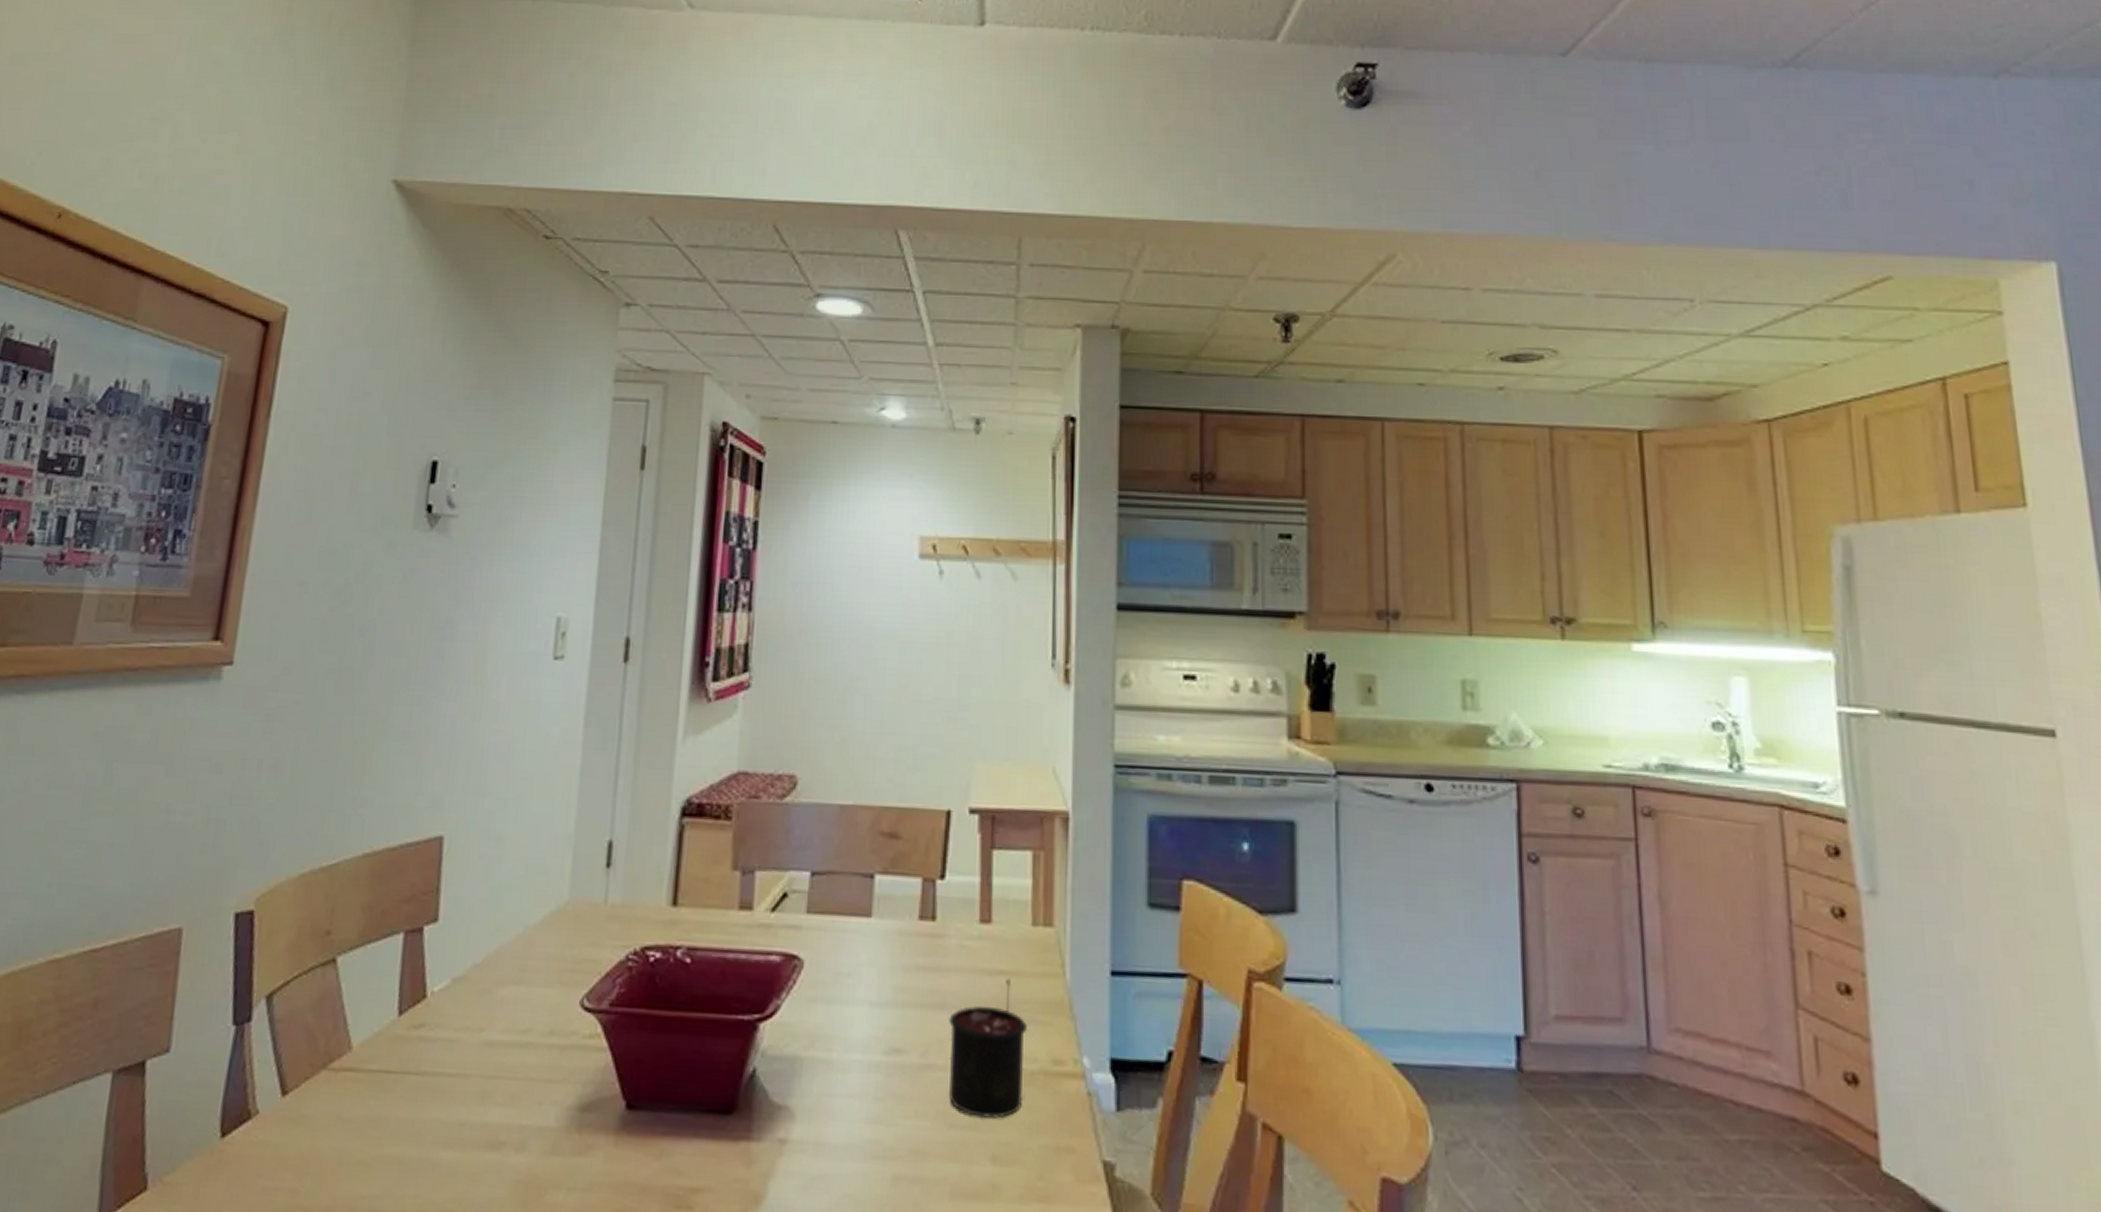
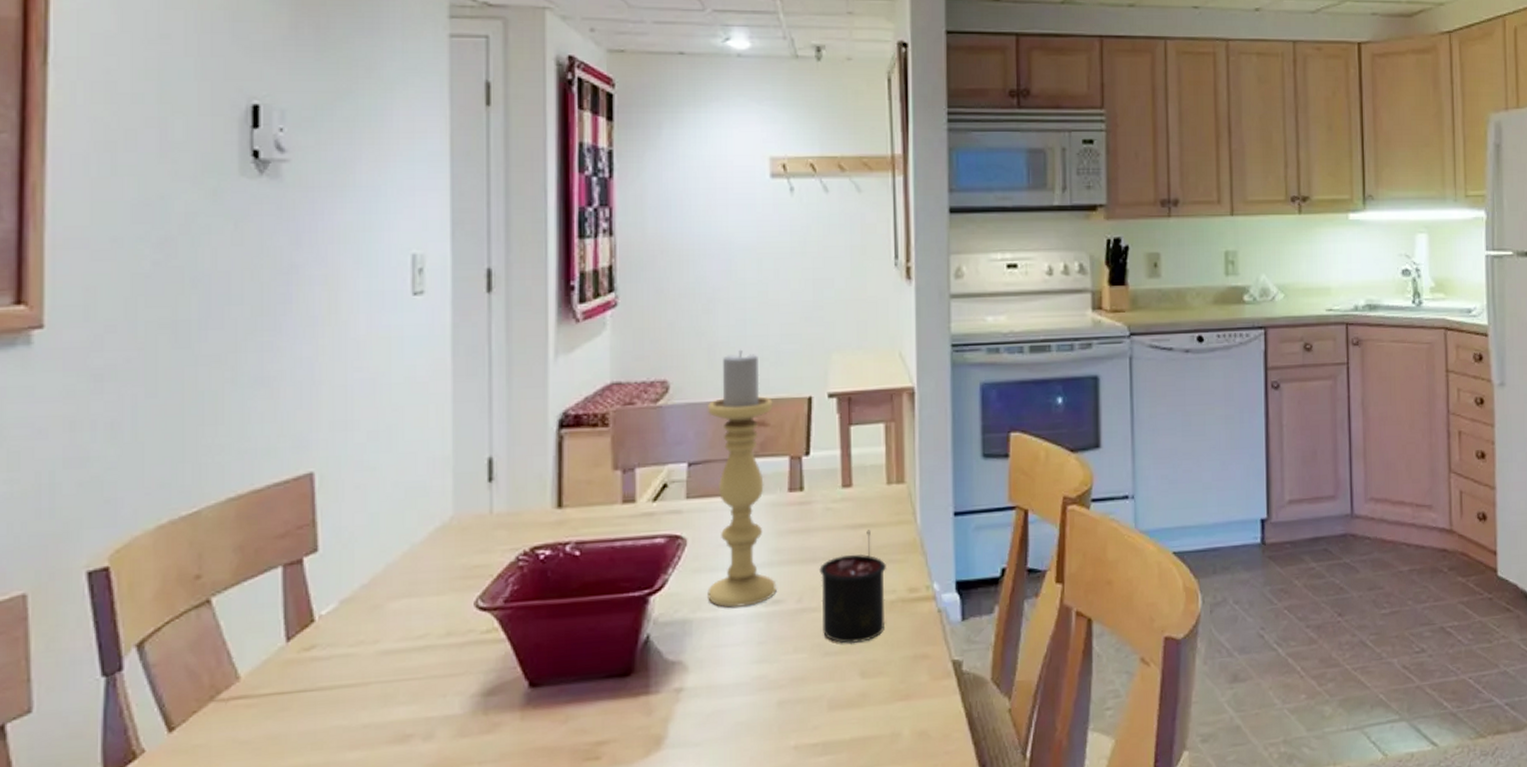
candle holder: none [822,749,907,1052] -> present [707,350,777,607]

